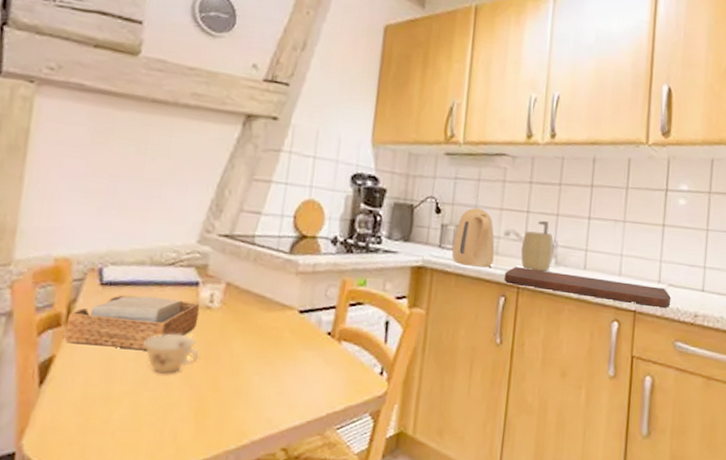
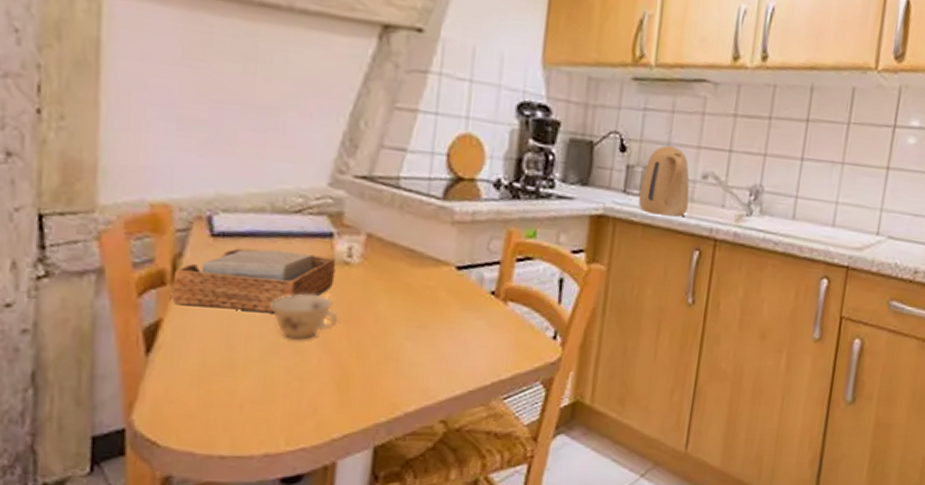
cutting board: present [504,267,671,308] -> none [699,216,890,263]
soap dispenser: present [520,220,554,271] -> none [719,161,759,221]

